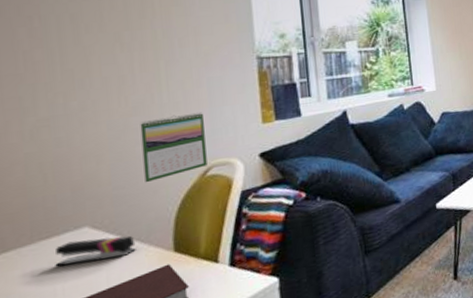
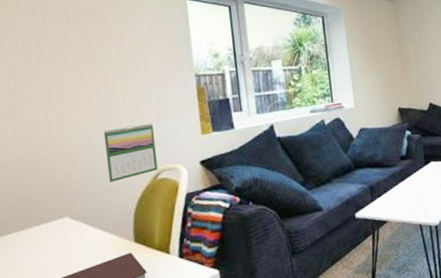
stapler: present [55,235,136,267] -> none [45,226,105,249]

